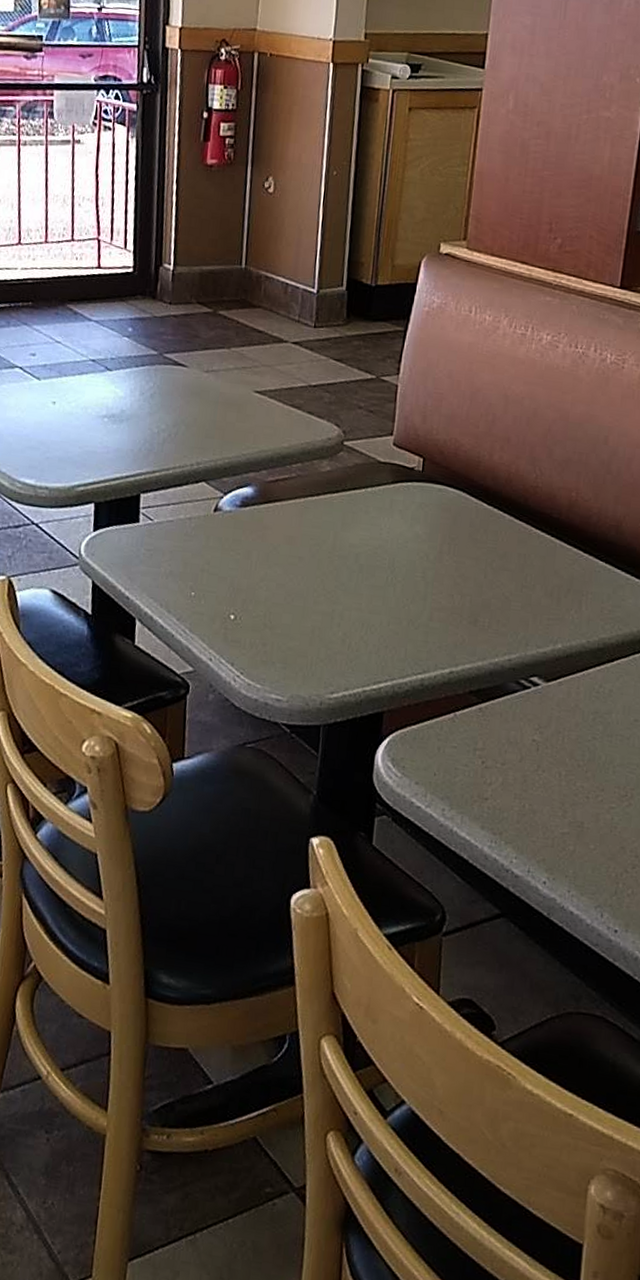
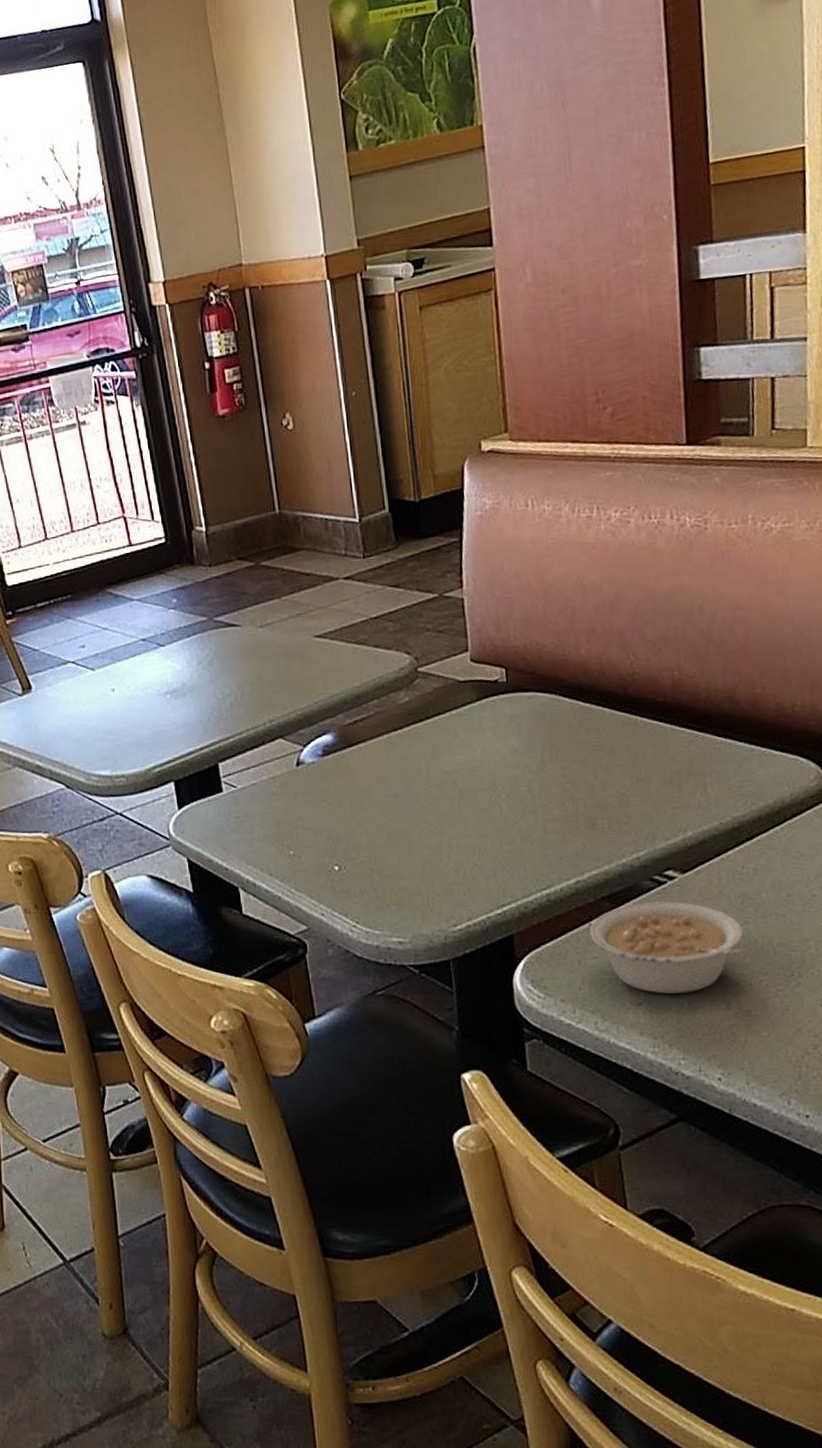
legume: none [453,702,595,796] -> present [589,901,752,994]

